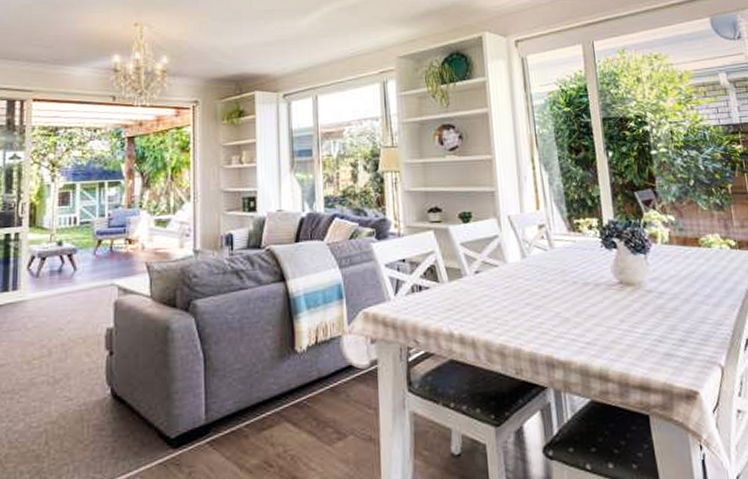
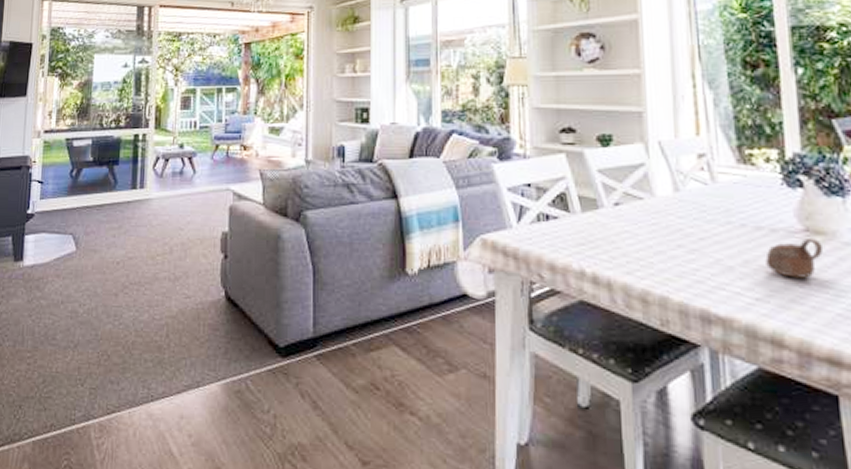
cup: none [592,289,633,323] -> present [765,239,824,278]

